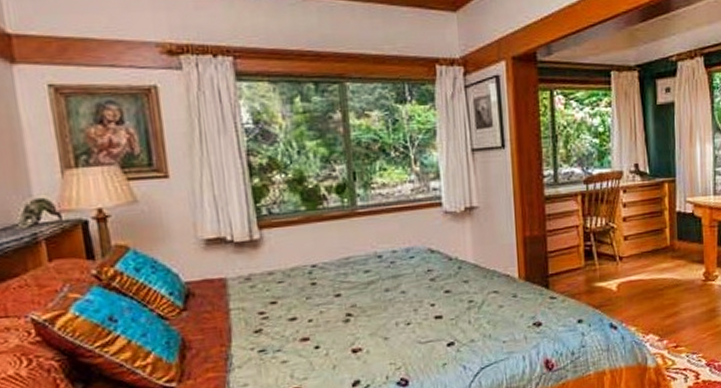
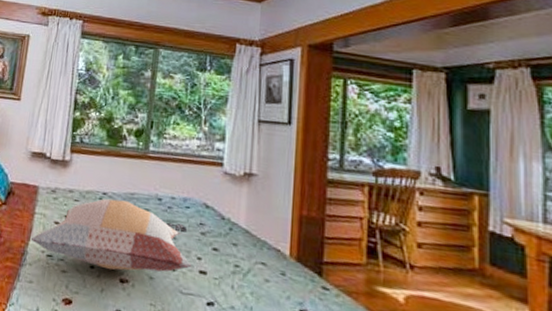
decorative pillow: none [232,267,426,346] -> present [30,198,192,272]

